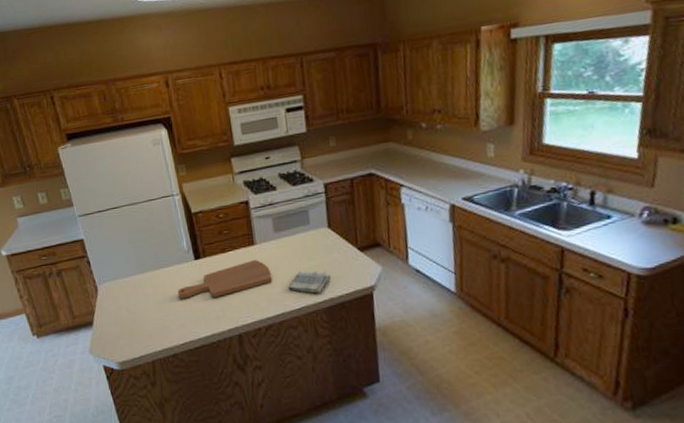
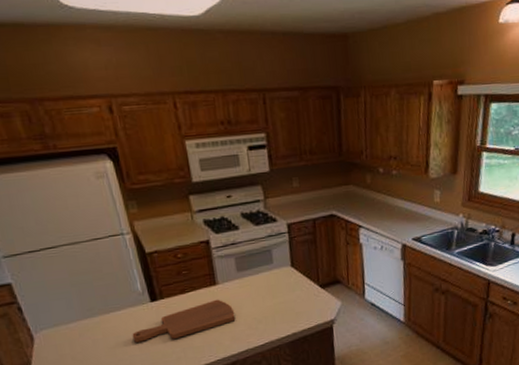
dish towel: present [287,270,331,294] -> none [251,307,294,329]

